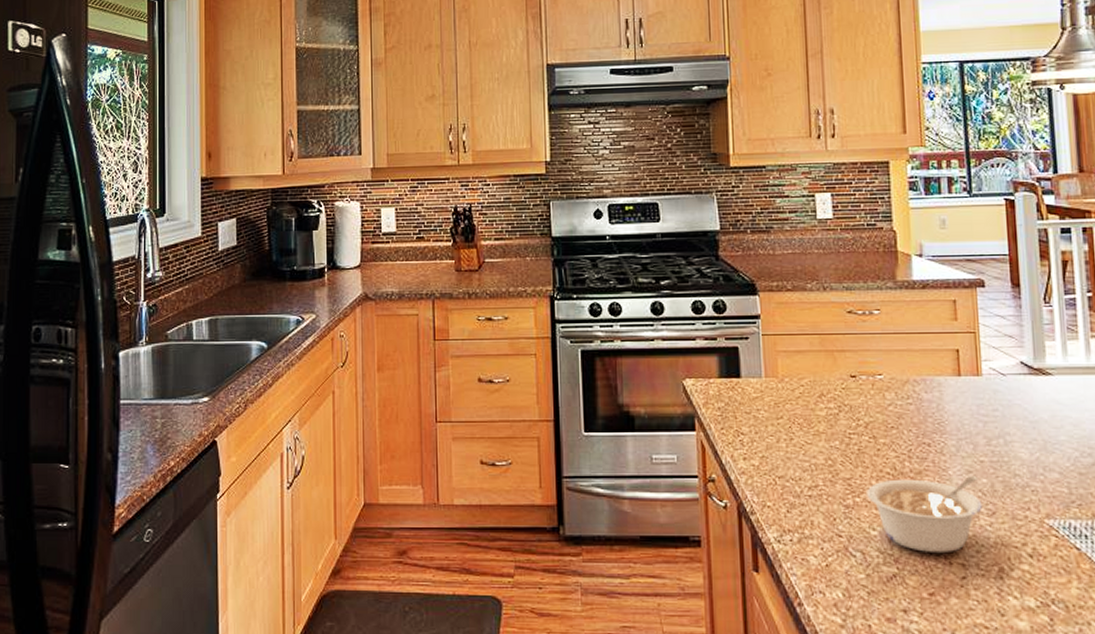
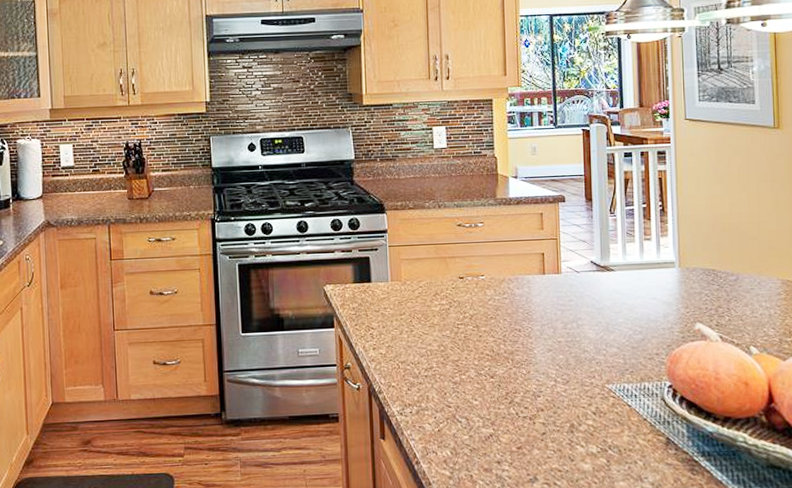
legume: present [867,476,982,554] -> none [471,353,559,416]

